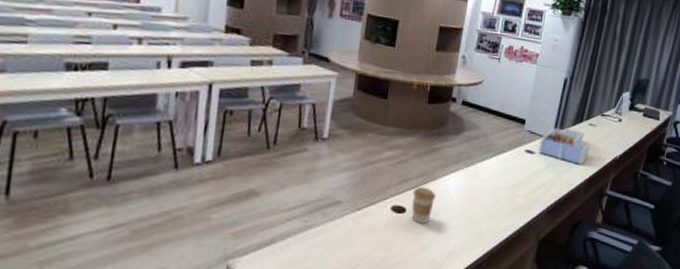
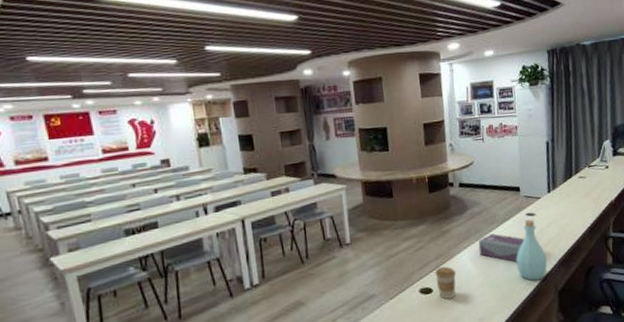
tissue box: none [466,163,518,200] -> present [478,233,525,263]
bottle: none [501,156,536,224] -> present [516,219,548,281]
desk organizer: present [538,127,591,166] -> none [537,185,586,217]

